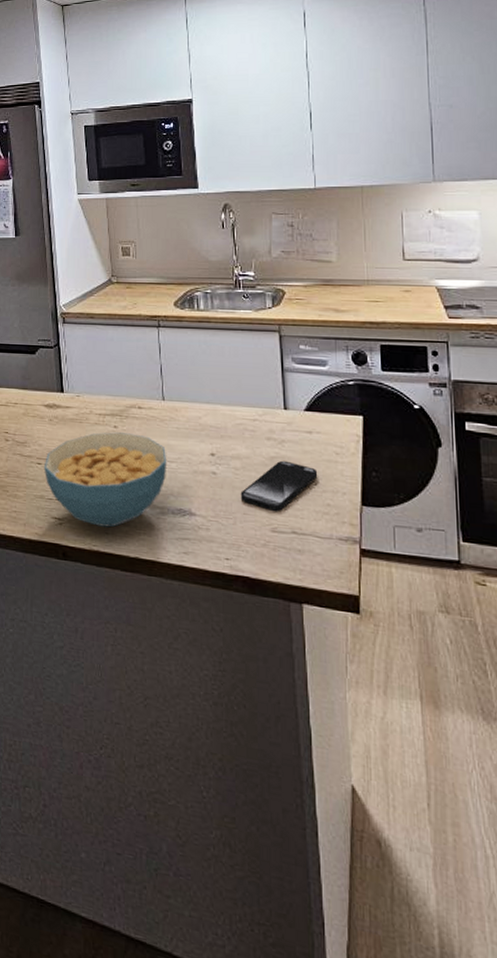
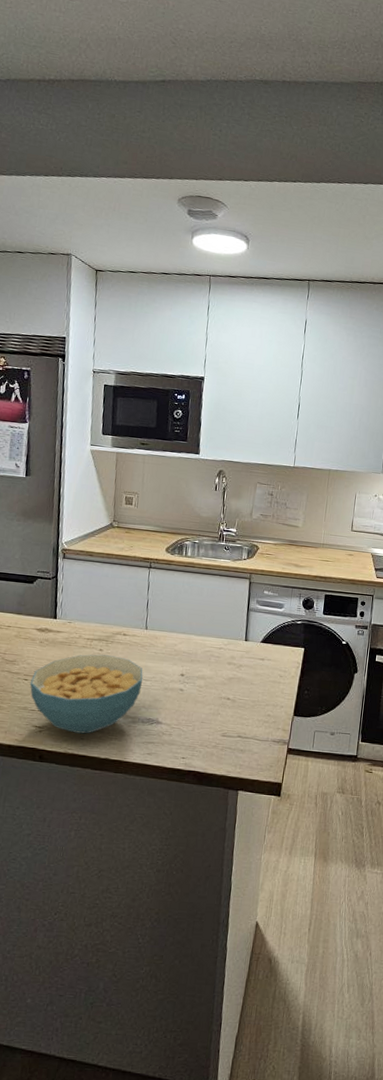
smartphone: present [240,460,318,511] -> none [200,680,264,720]

